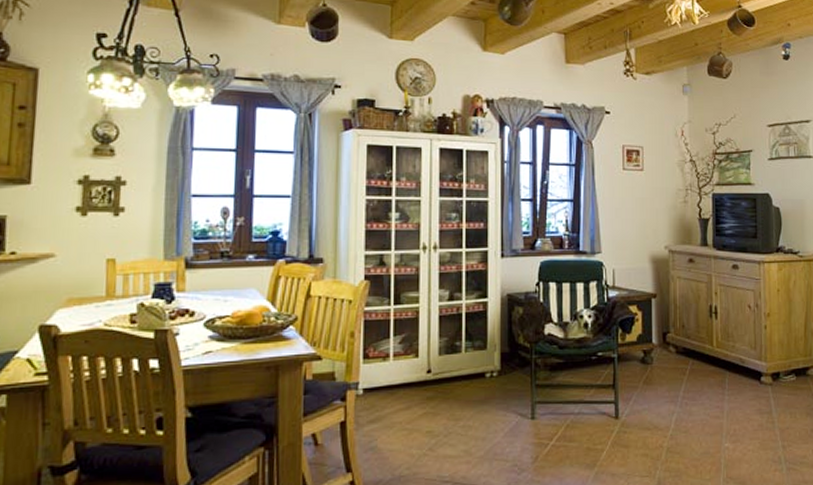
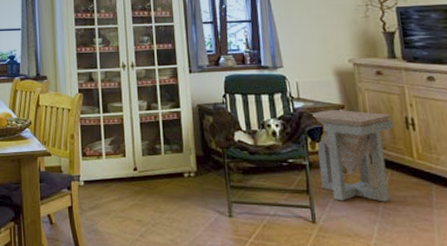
side table: none [623,298,699,394] -> present [310,109,394,202]

